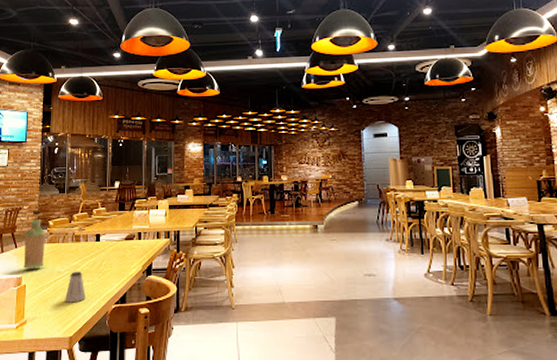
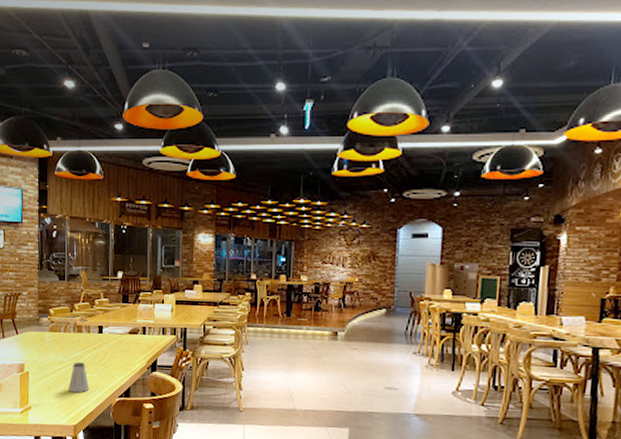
bottle: present [24,211,46,269] -> none [25,298,47,356]

